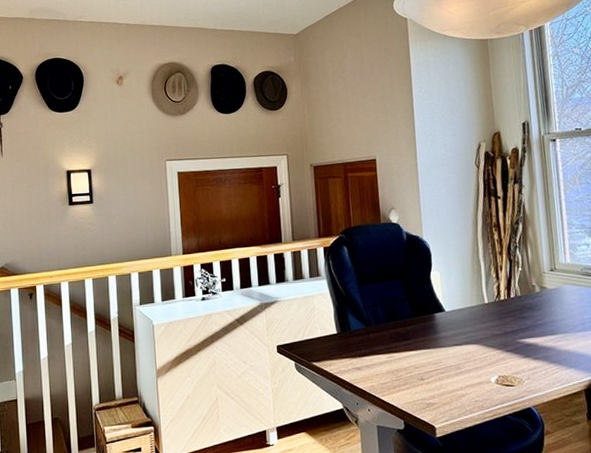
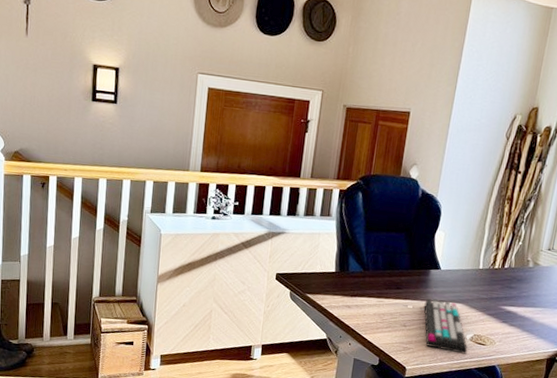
keyboard: none [414,344,497,400] -> present [402,298,468,354]

